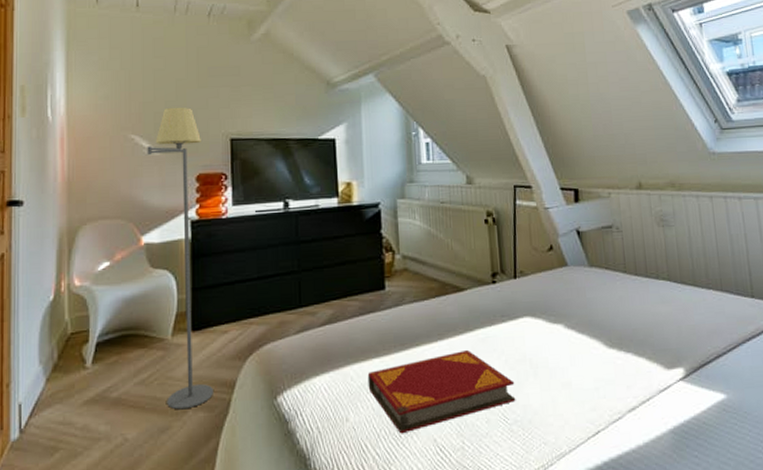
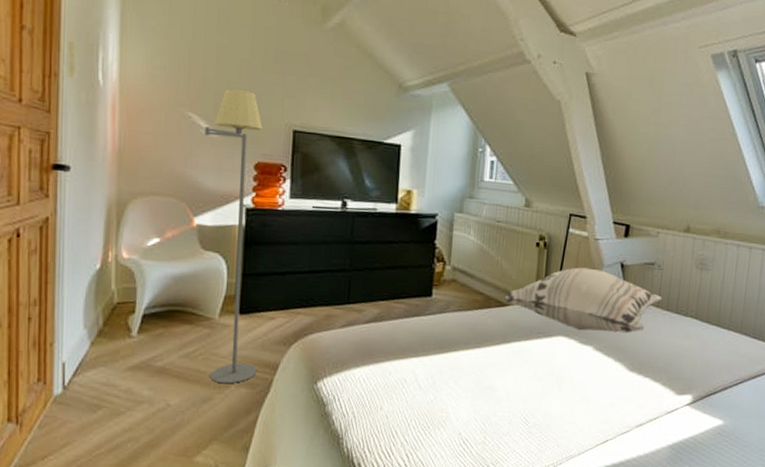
hardback book: present [367,349,516,434] -> none [404,359,540,426]
decorative pillow: none [459,239,628,309] -> present [503,267,663,333]

